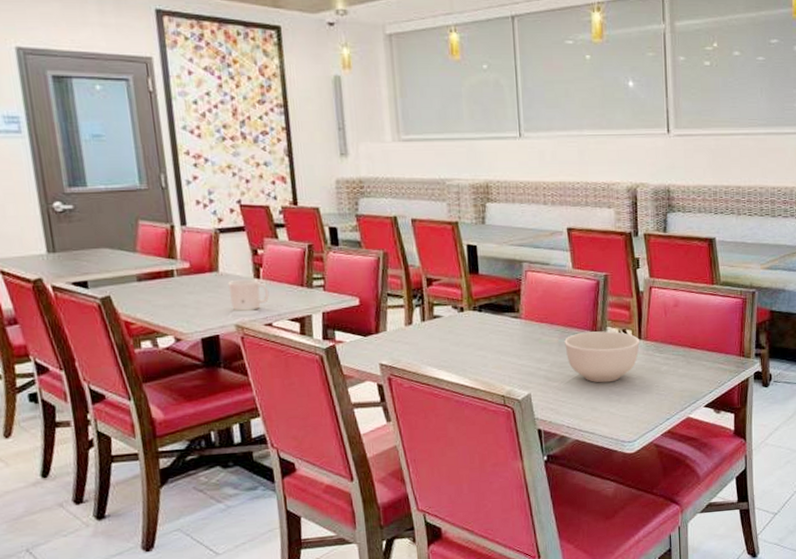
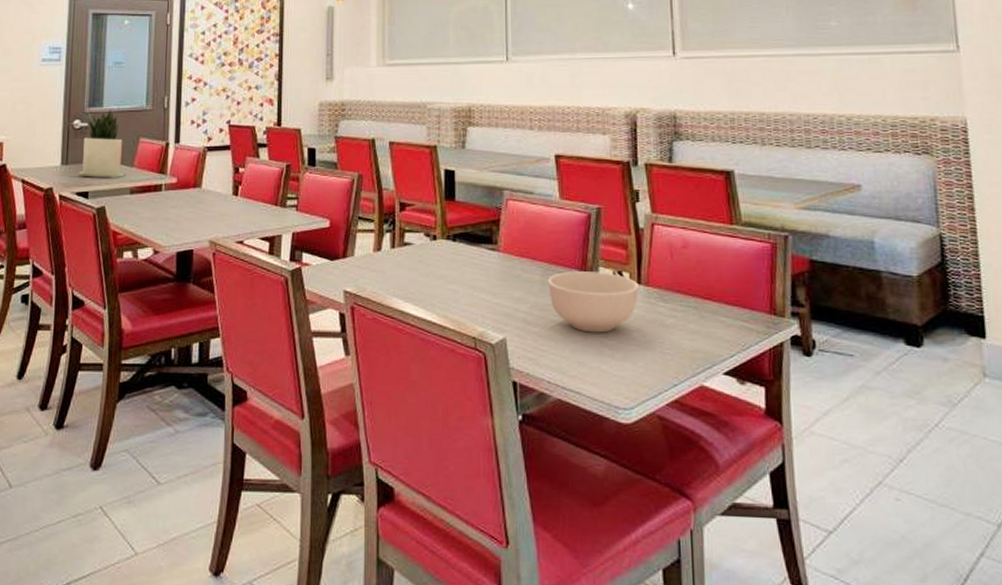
planter: none [65,189,128,266] -> present [78,109,125,179]
mug: present [228,280,270,311] -> none [207,197,245,227]

